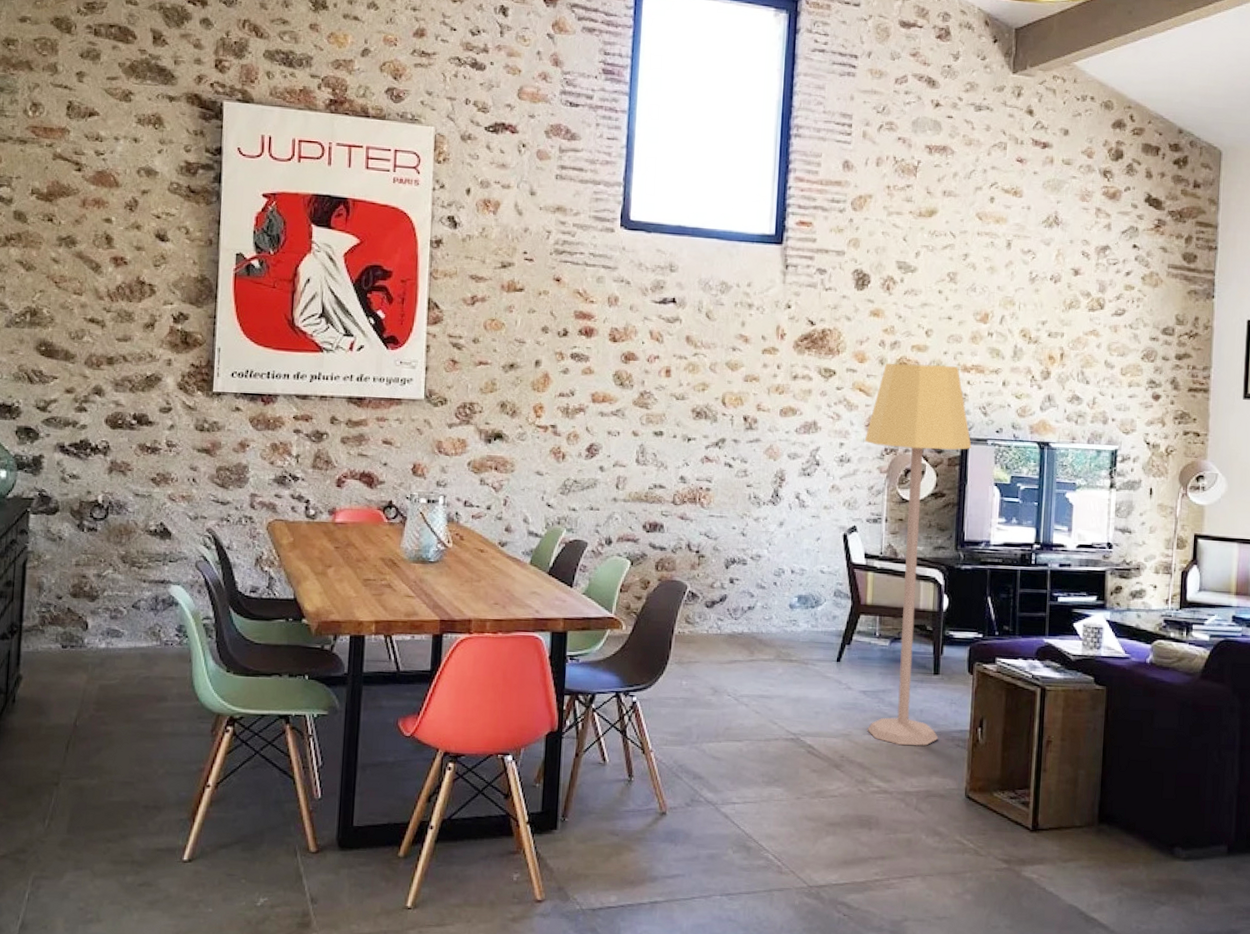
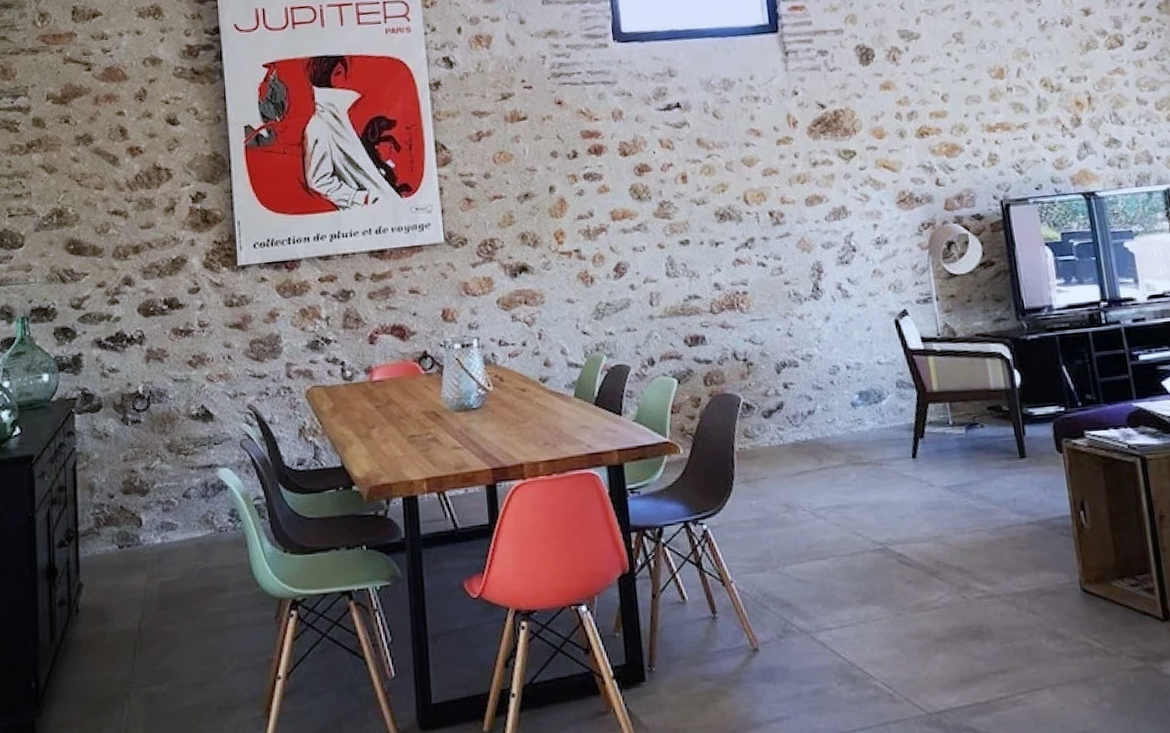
lamp: present [864,363,972,746] -> none [898,127,1039,542]

